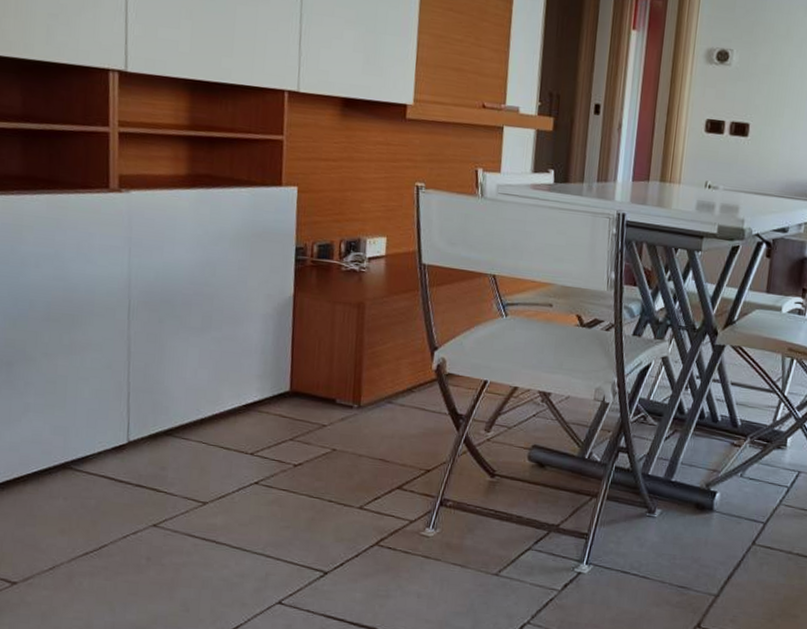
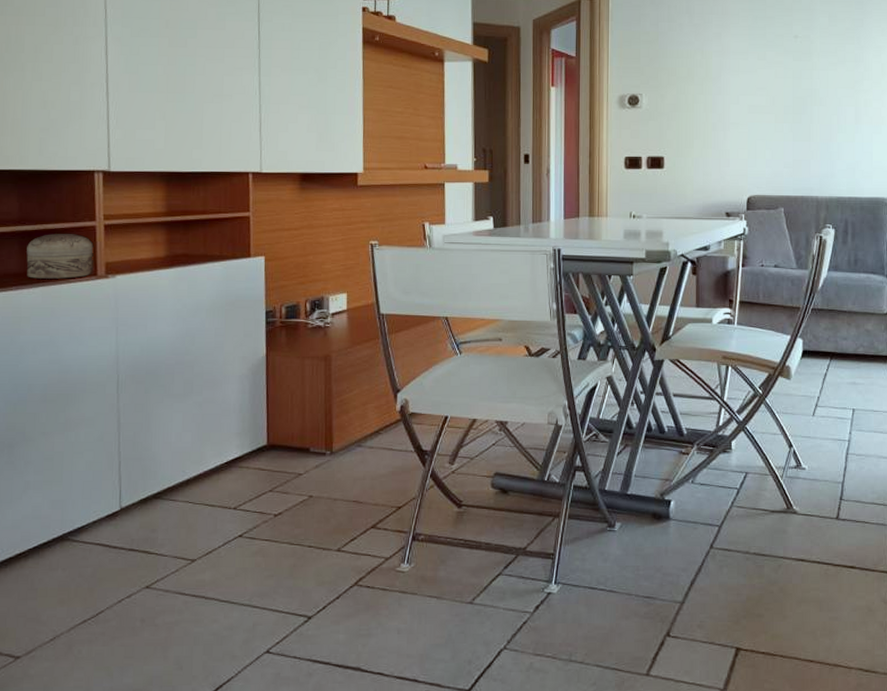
decorative box: none [30,135,106,189] -> present [26,234,94,279]

